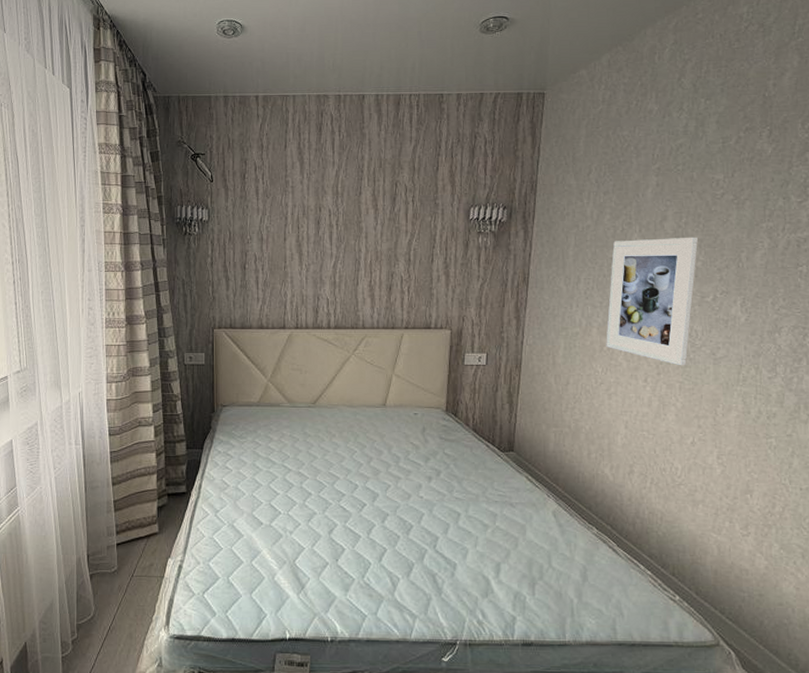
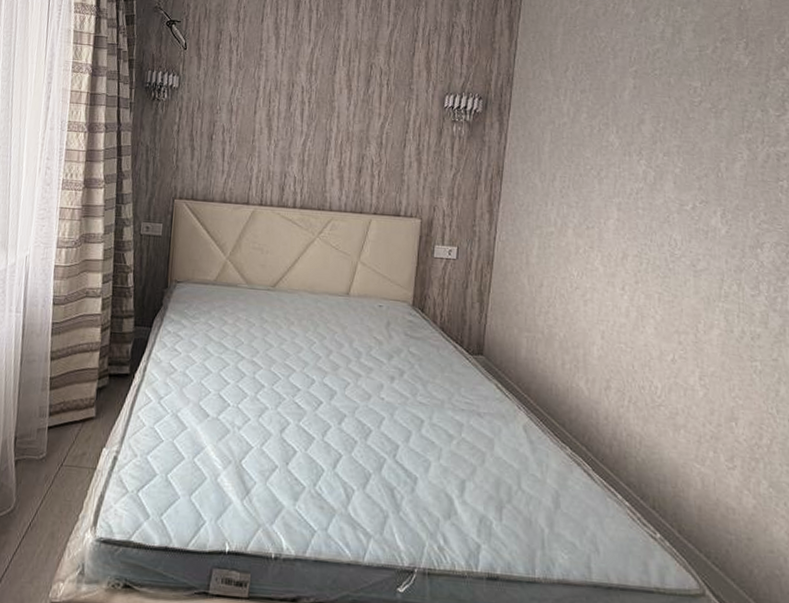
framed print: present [606,237,699,366] -> none [582,140,677,276]

